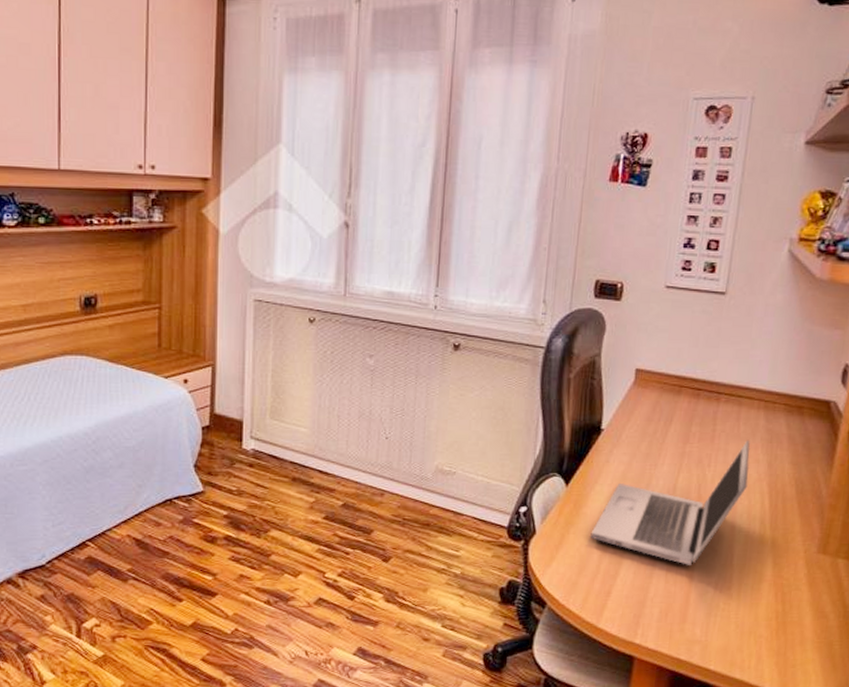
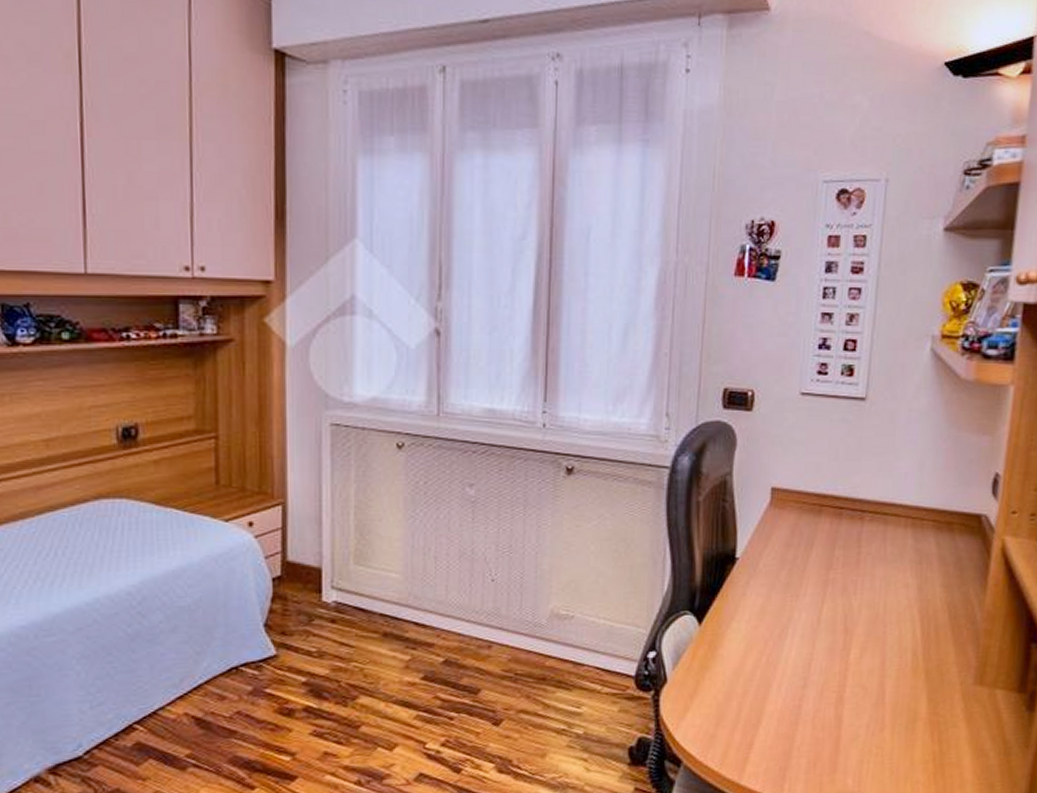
laptop: present [590,439,751,565] -> none [728,562,899,707]

